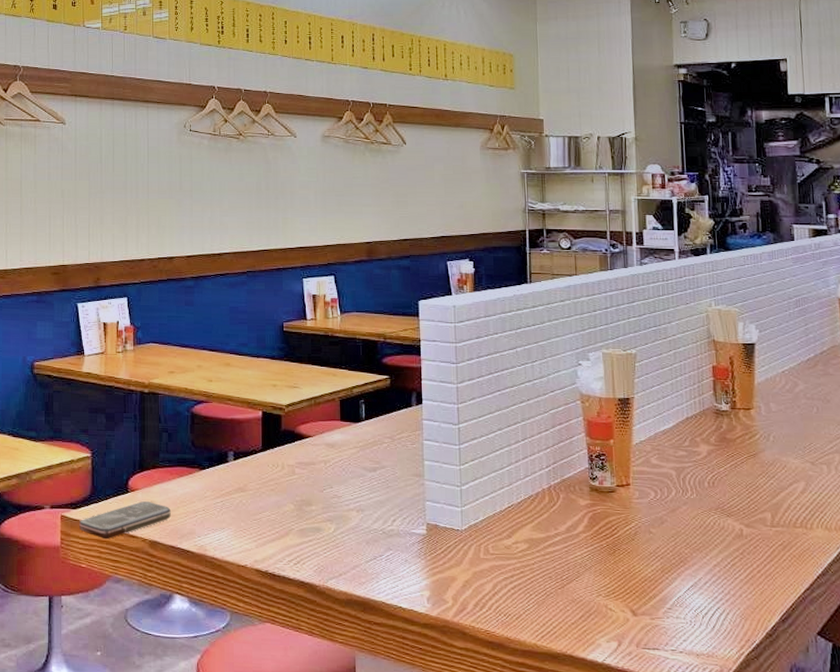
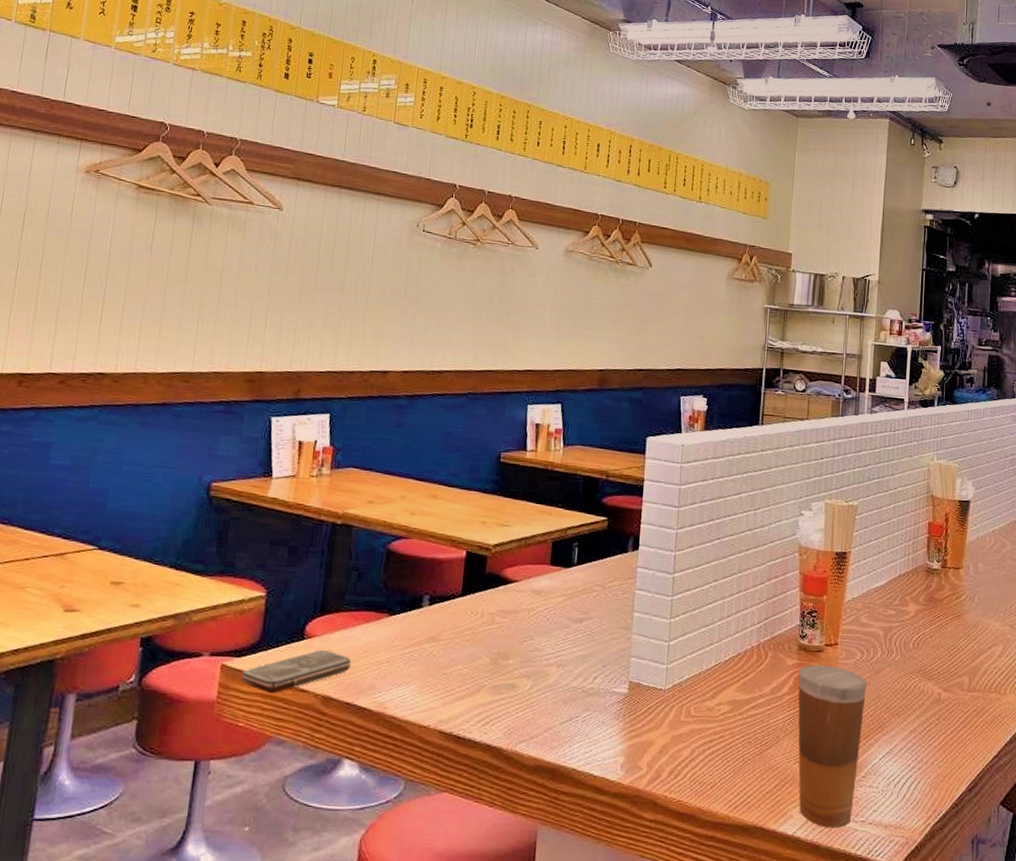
beverage cup: none [593,504,664,657] -> present [798,665,867,829]

